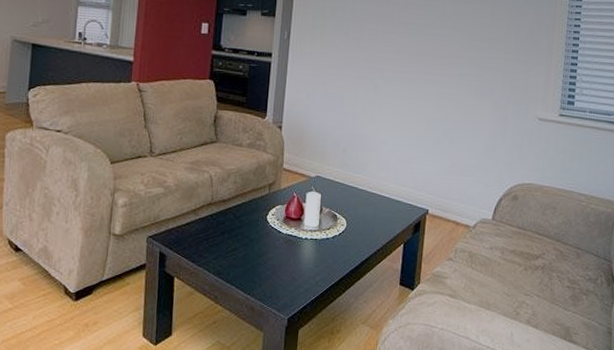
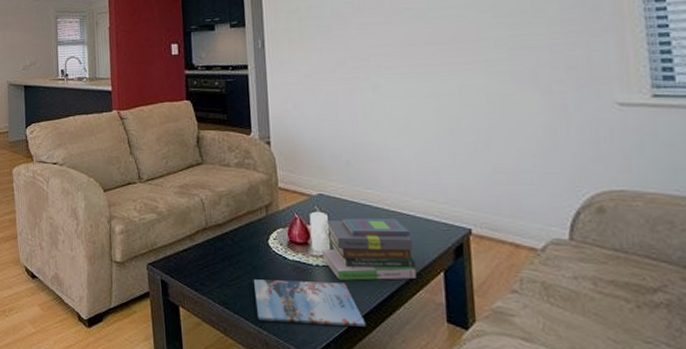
magazine: none [247,251,339,291] -> present [254,279,367,327]
books: none [311,198,384,252] -> present [321,218,416,281]

